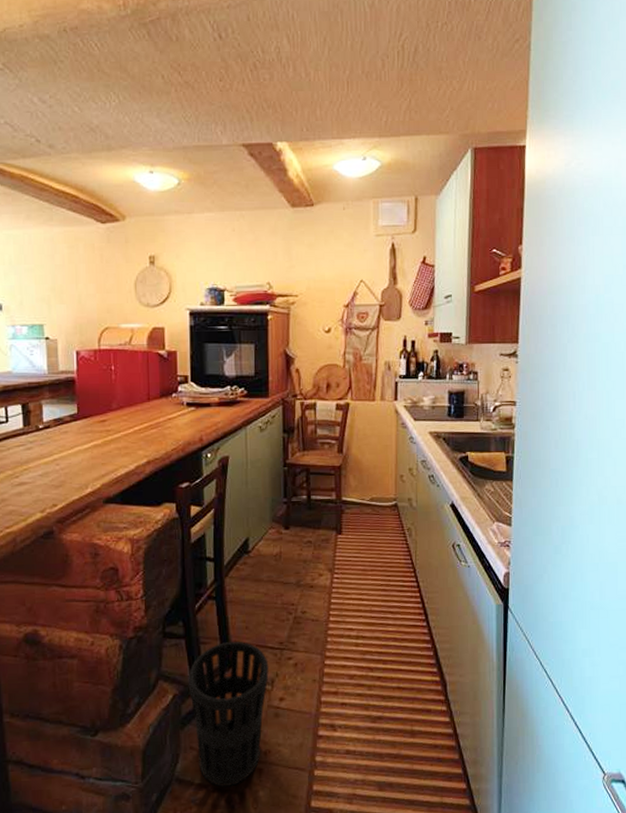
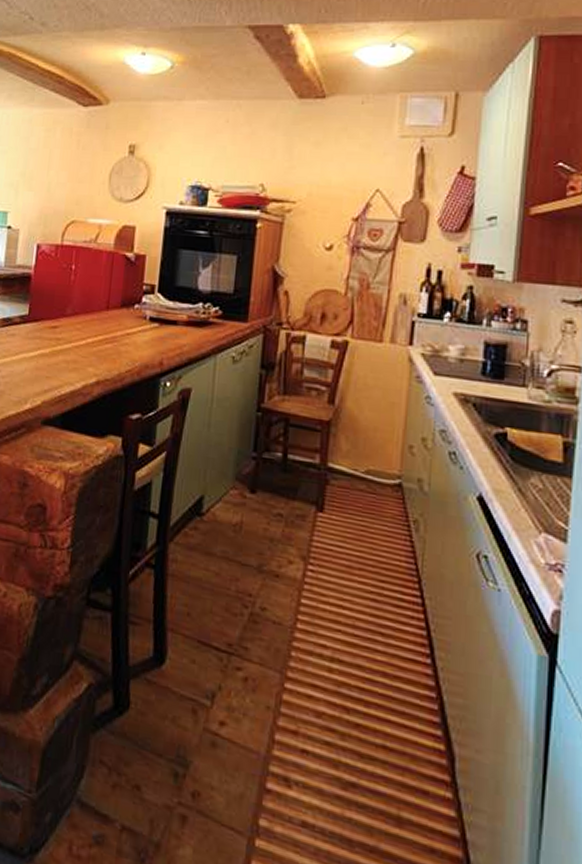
wastebasket: present [188,641,269,787] -> none [107,627,211,830]

